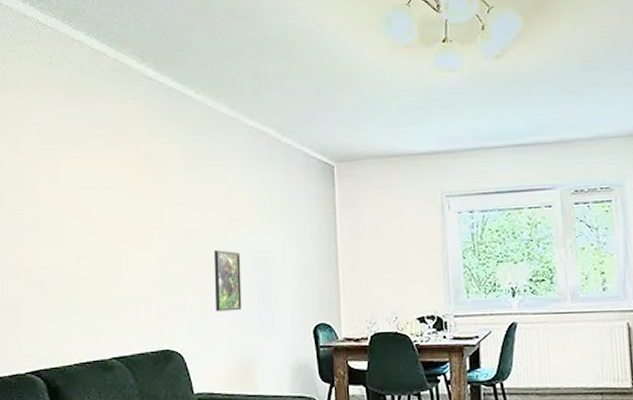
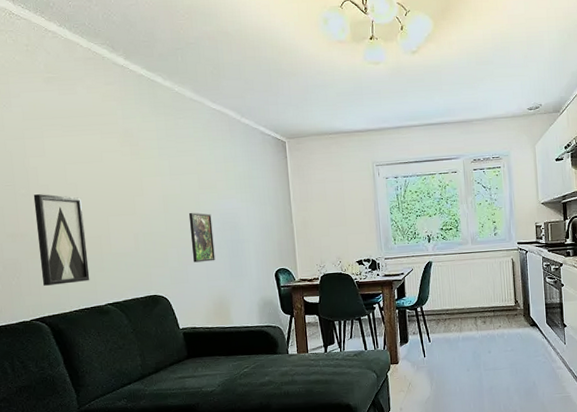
wall art: none [42,224,95,332] -> present [33,194,90,286]

